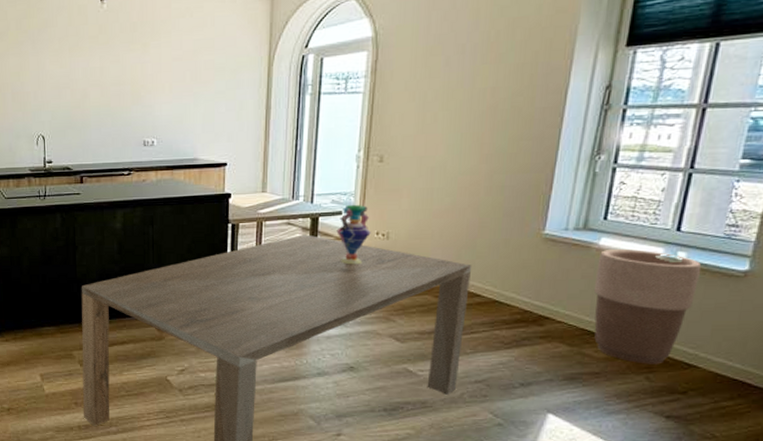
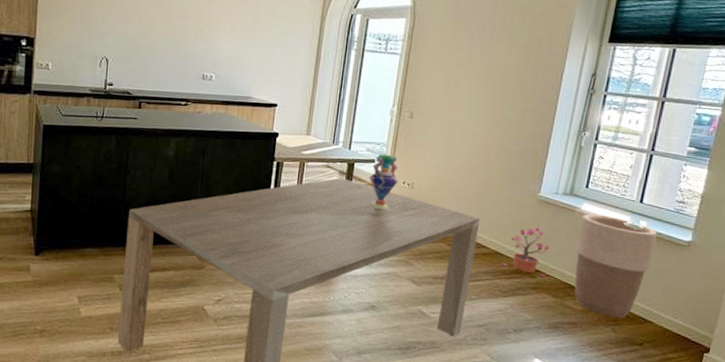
potted plant: none [499,269,560,324] -> present [500,227,550,277]

